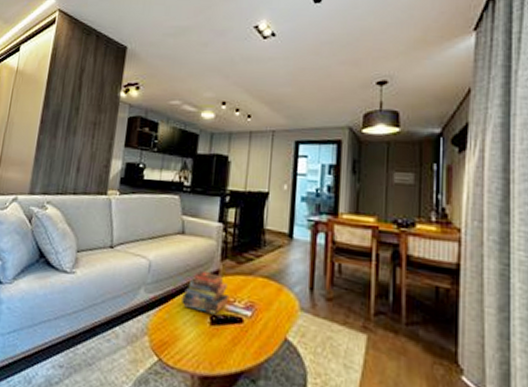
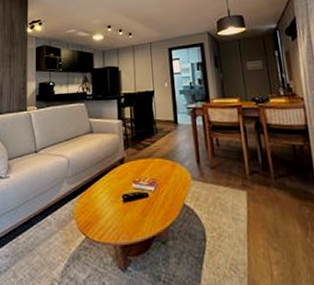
book: present [180,271,230,314] -> none [96,160,136,193]

